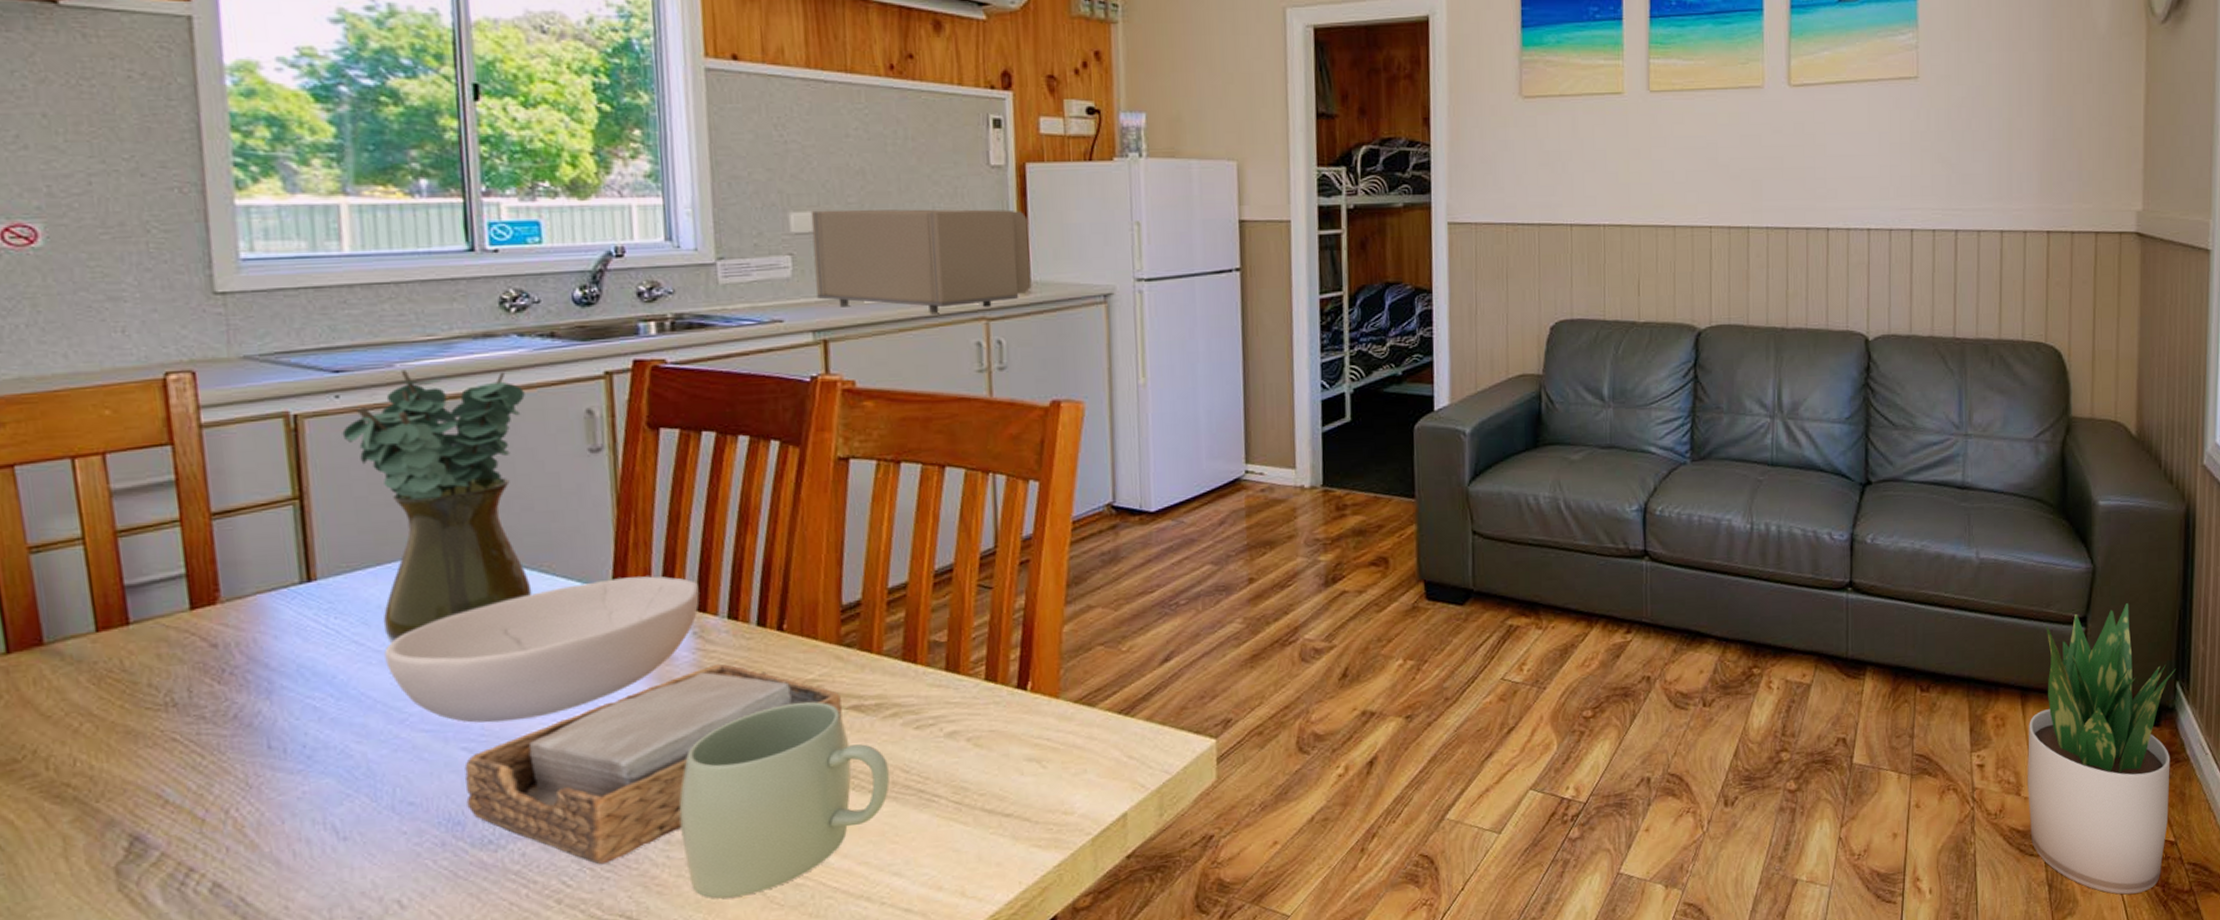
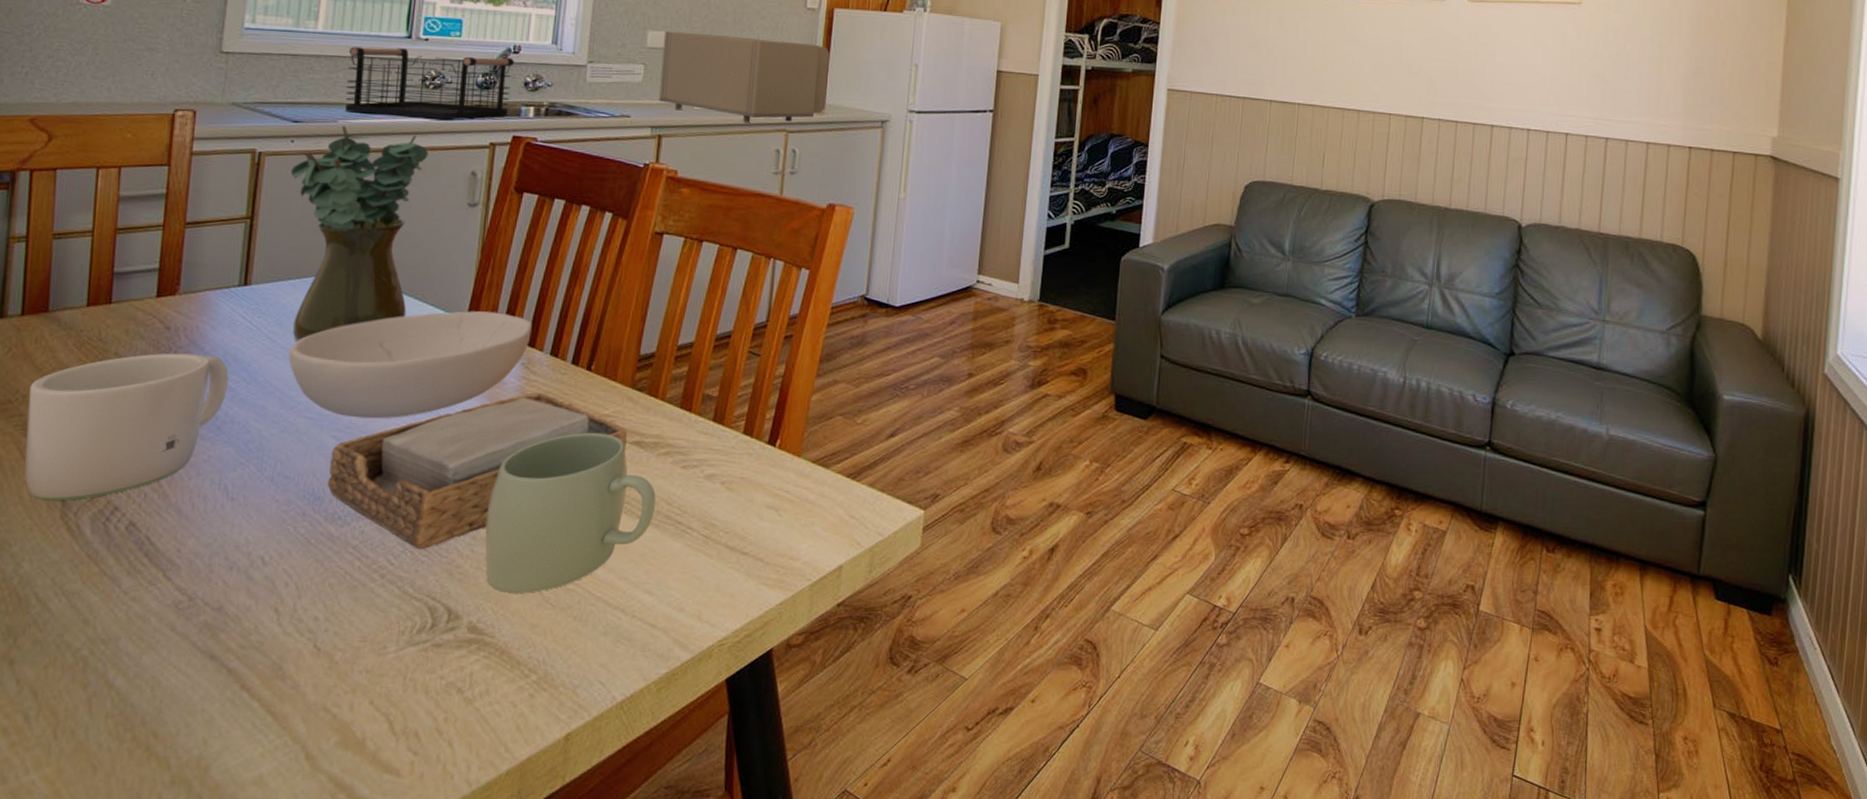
mug: none [39,672,312,873] -> present [24,353,229,501]
dish rack: none [391,263,622,353] -> present [345,46,515,121]
planter: present [2028,603,2176,895] -> none [1641,494,1789,775]

